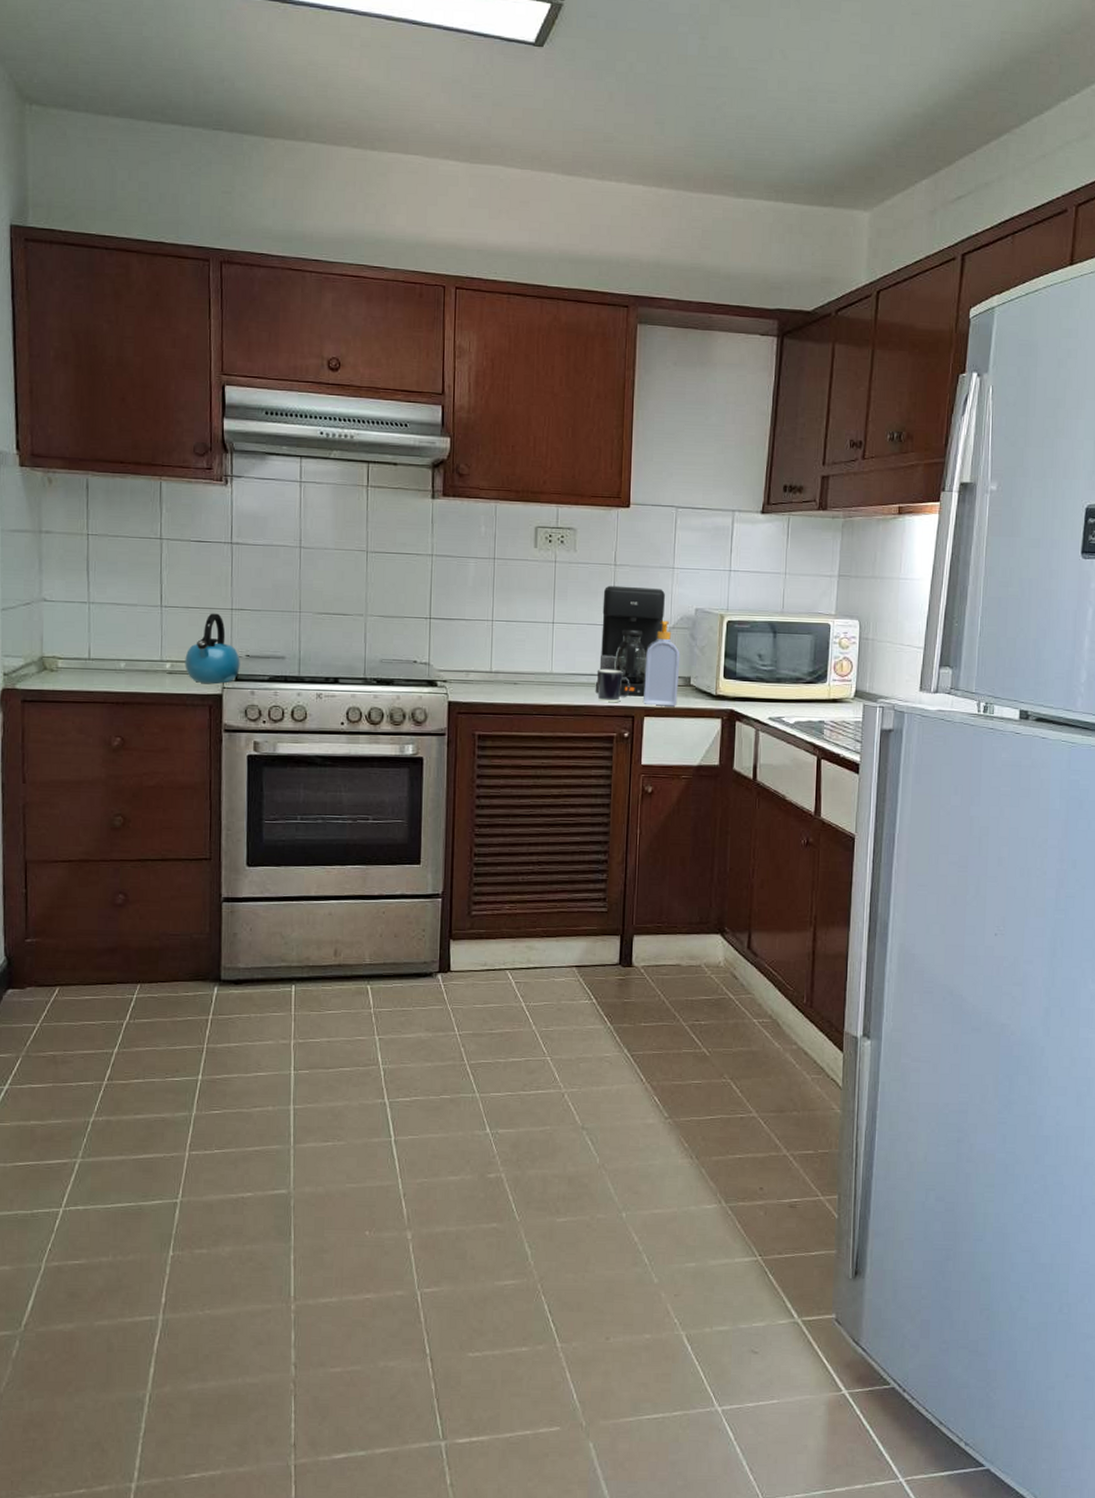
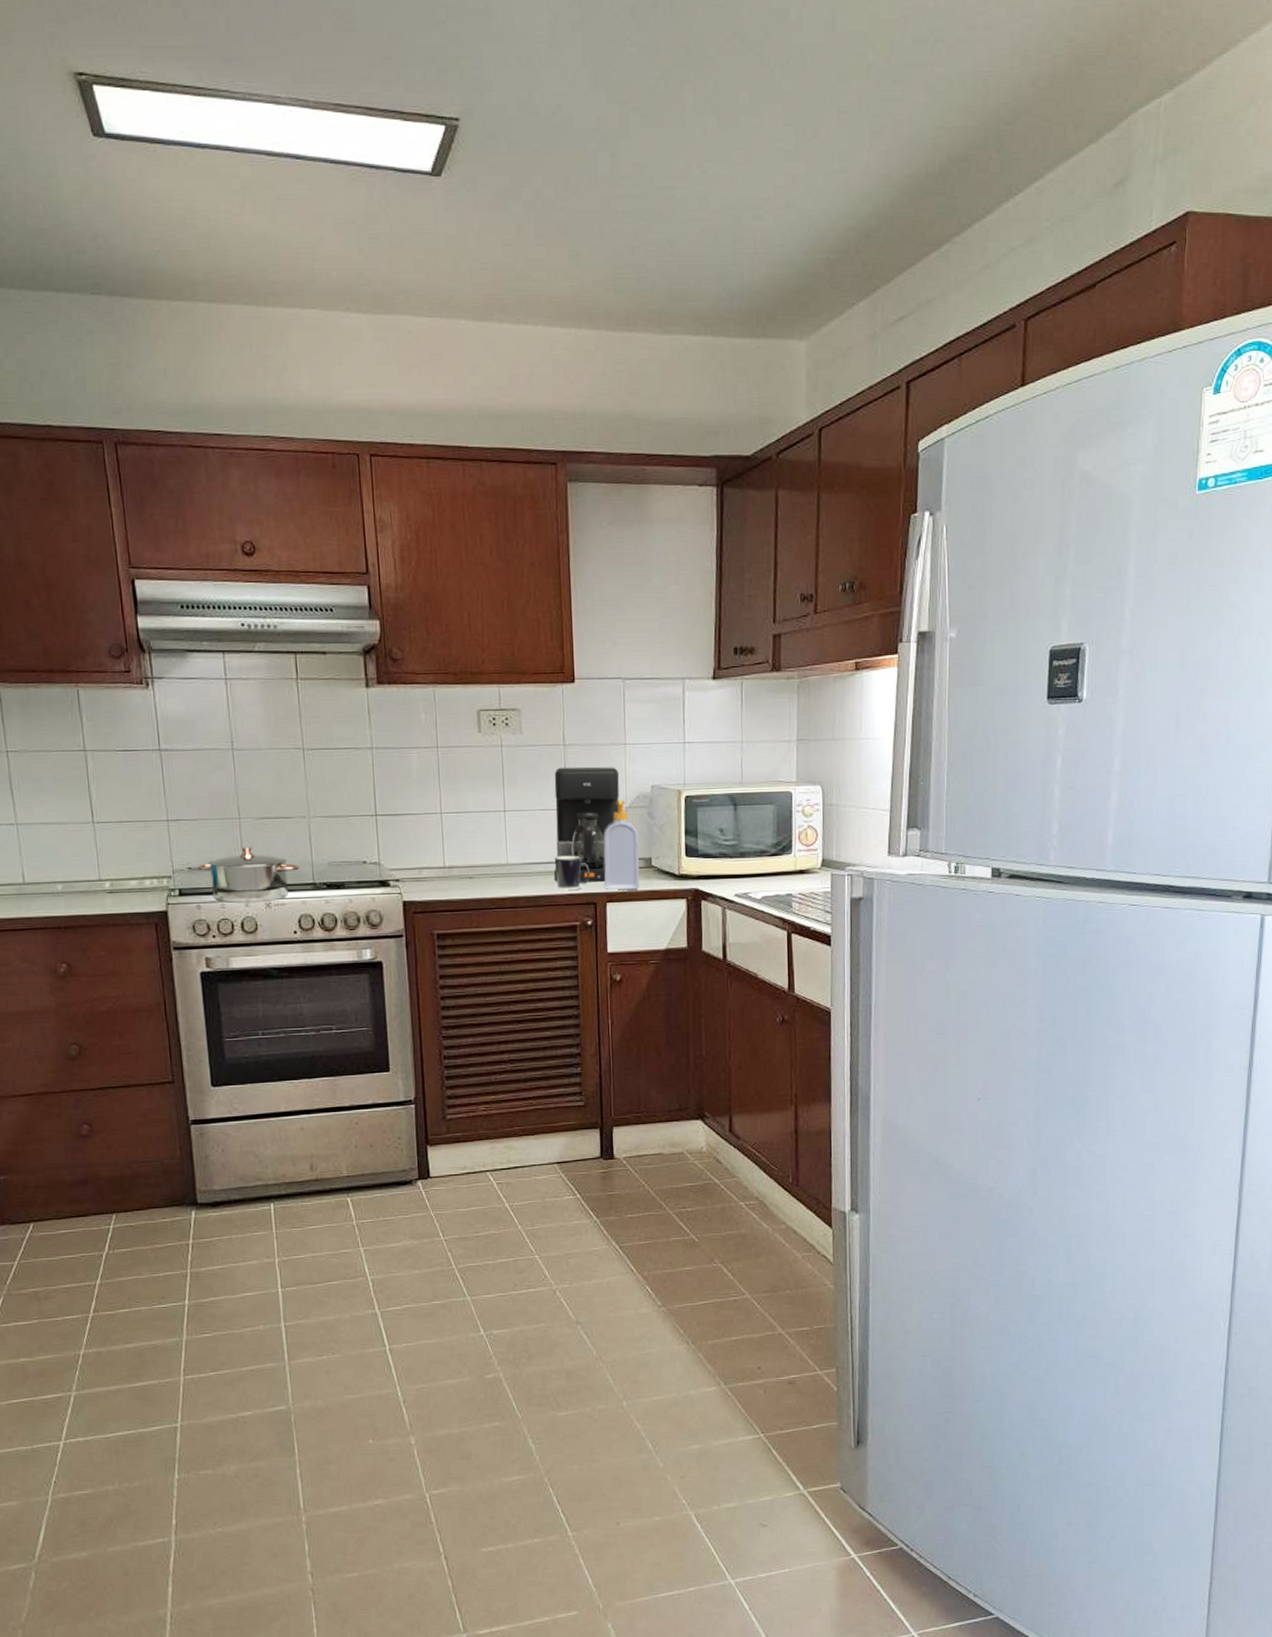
kettle: present [185,613,240,684] -> none [124,826,183,900]
cooking pot: none [254,638,353,693] -> present [196,846,300,904]

